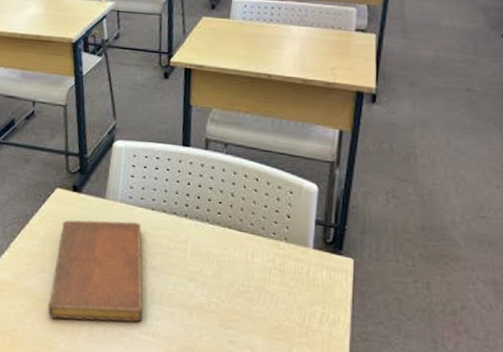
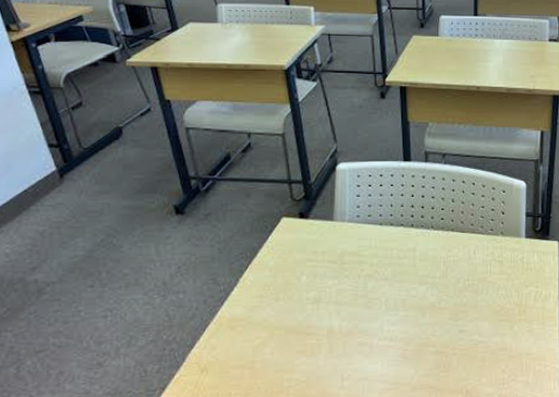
notebook: present [48,220,143,322] -> none [286,239,380,343]

